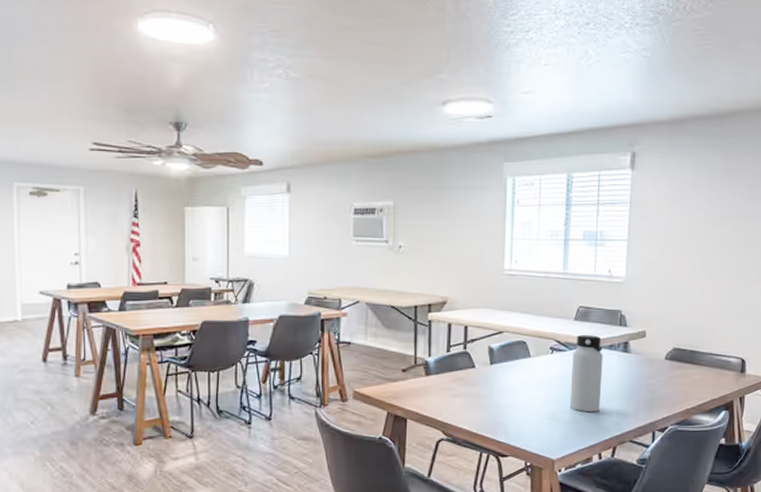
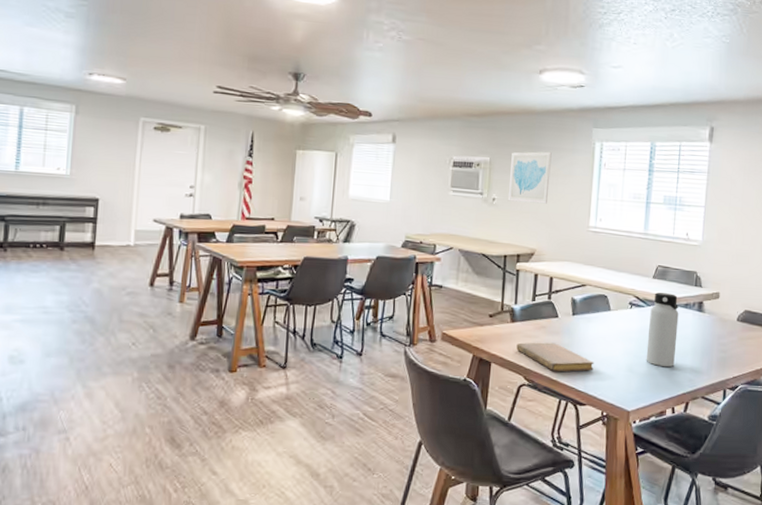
wall art: none [415,191,460,248] -> present [507,151,552,204]
notebook: none [433,394,515,425] -> present [516,342,594,372]

